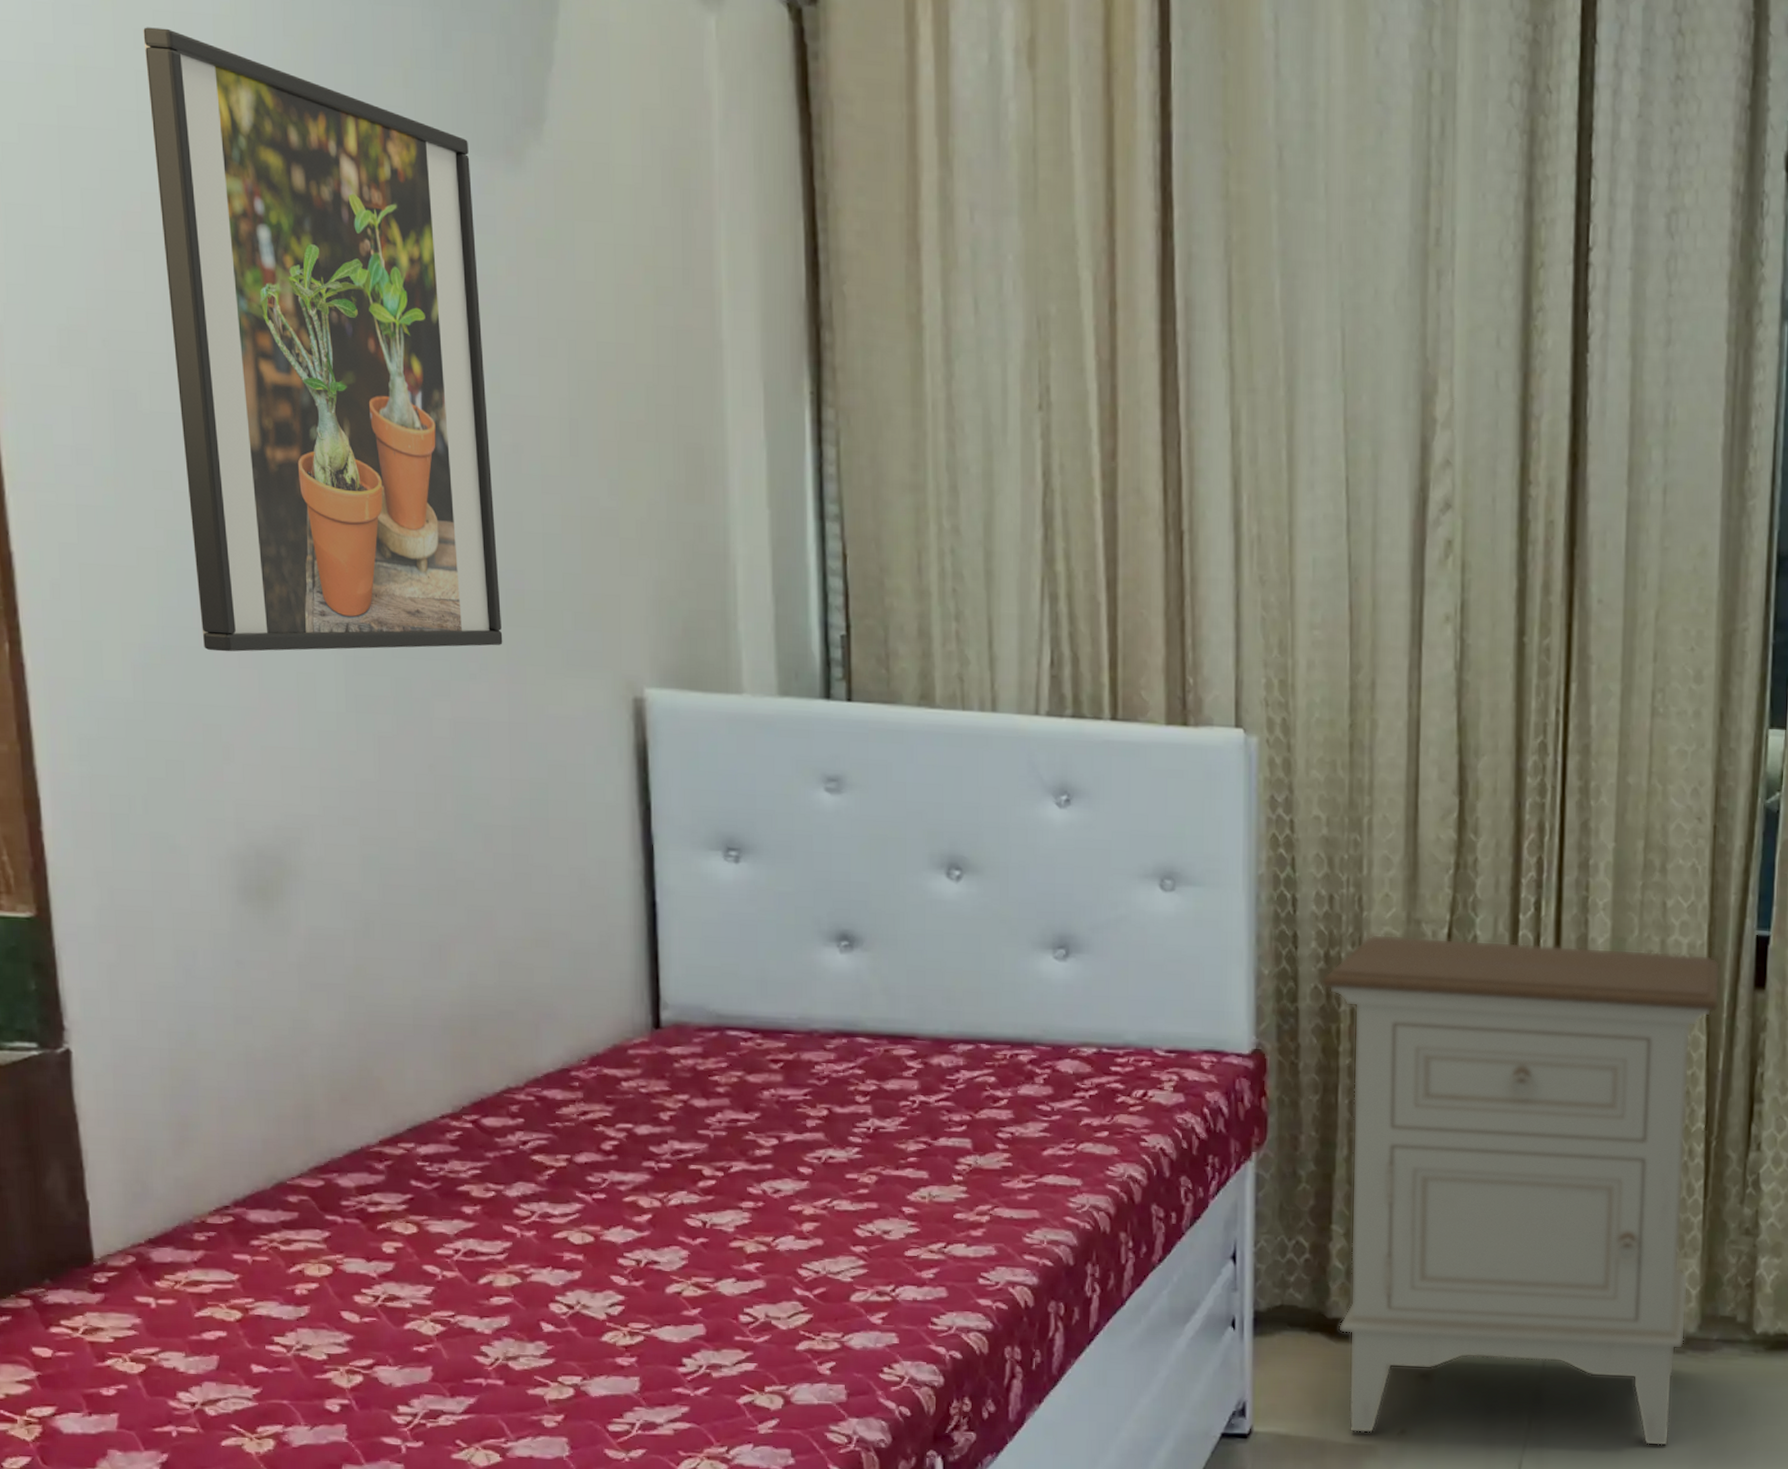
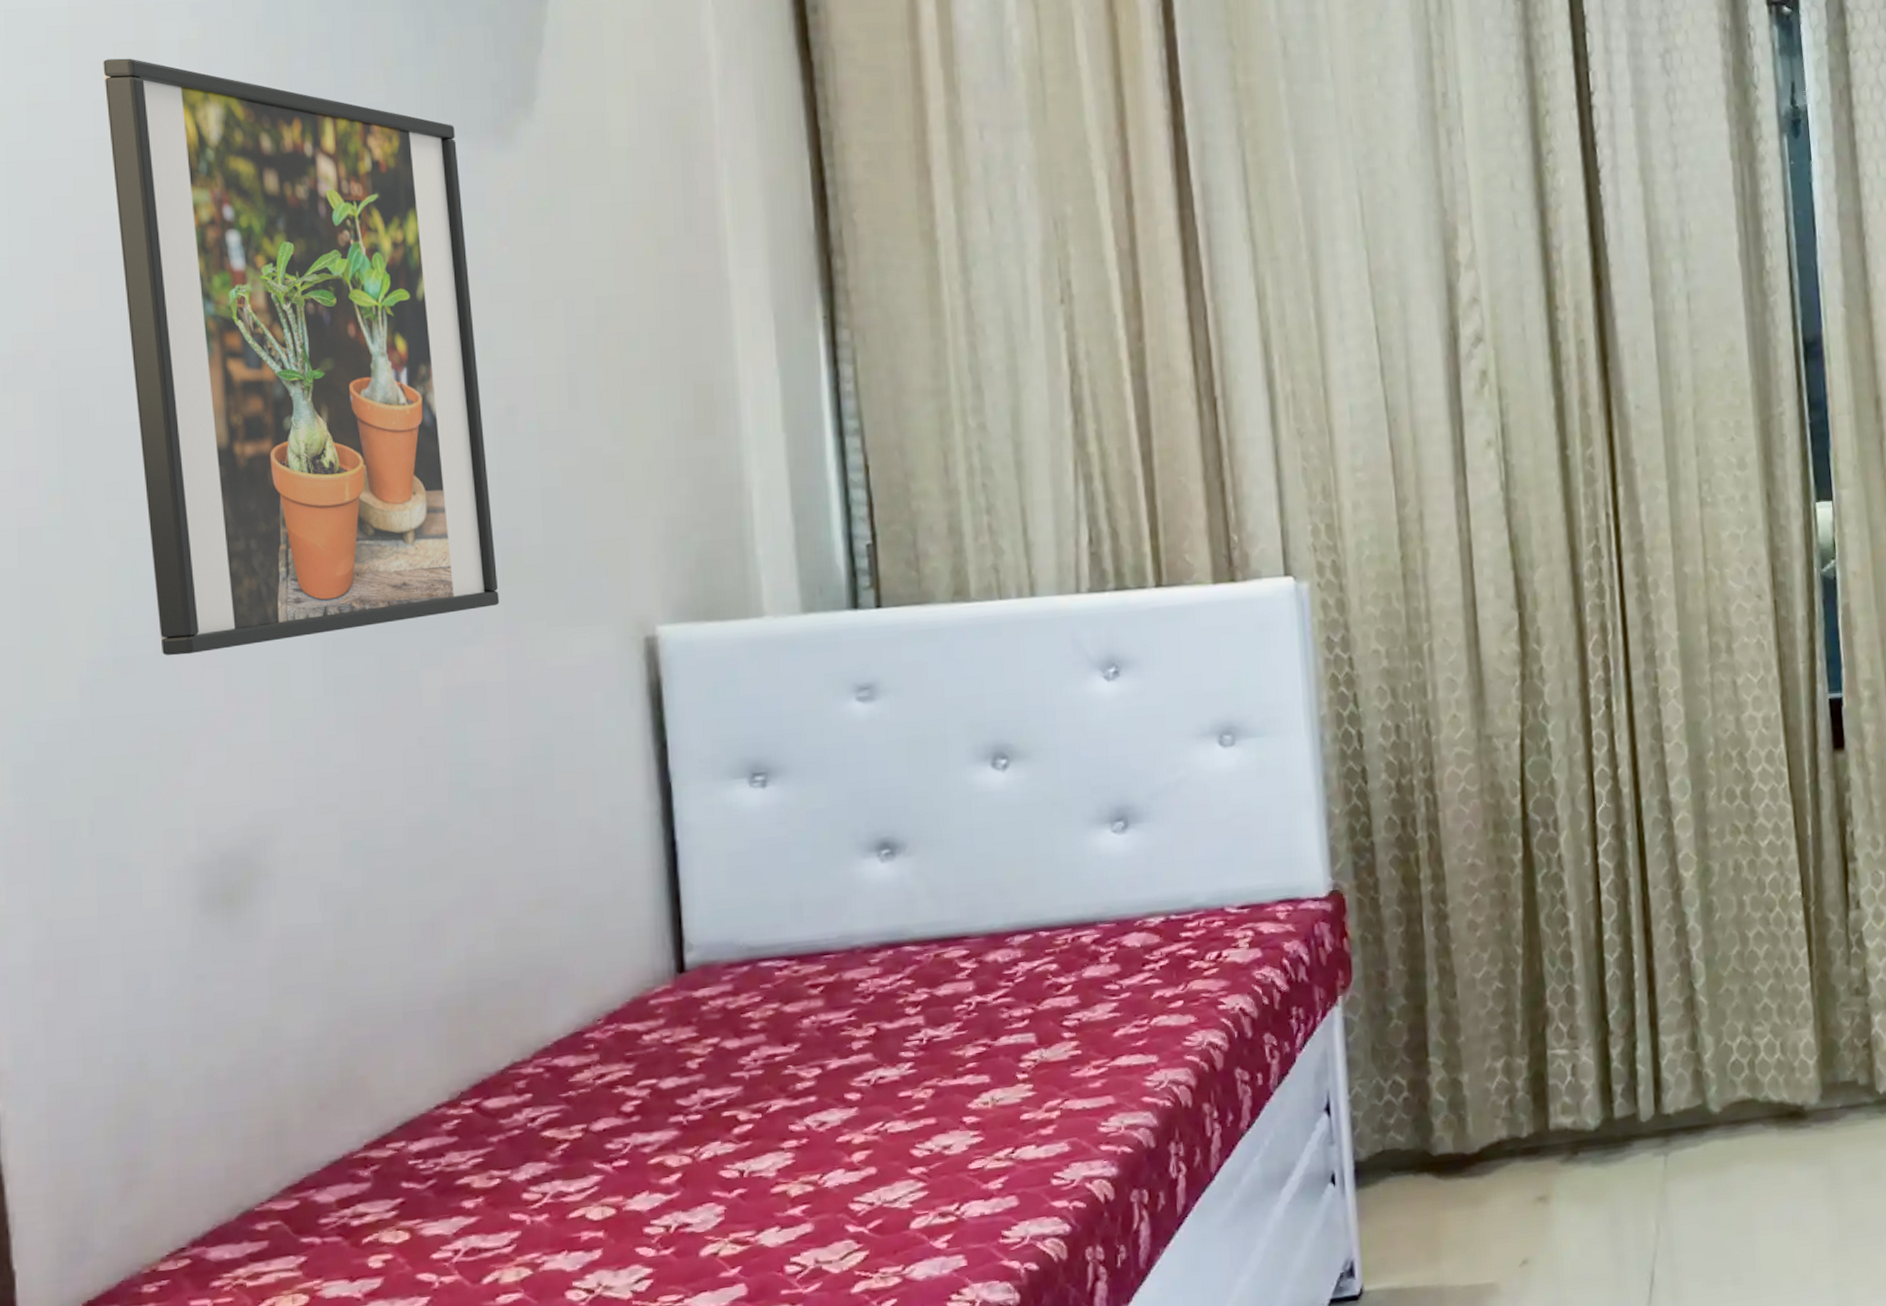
nightstand: present [1321,934,1721,1447] -> none [1394,725,1808,1273]

